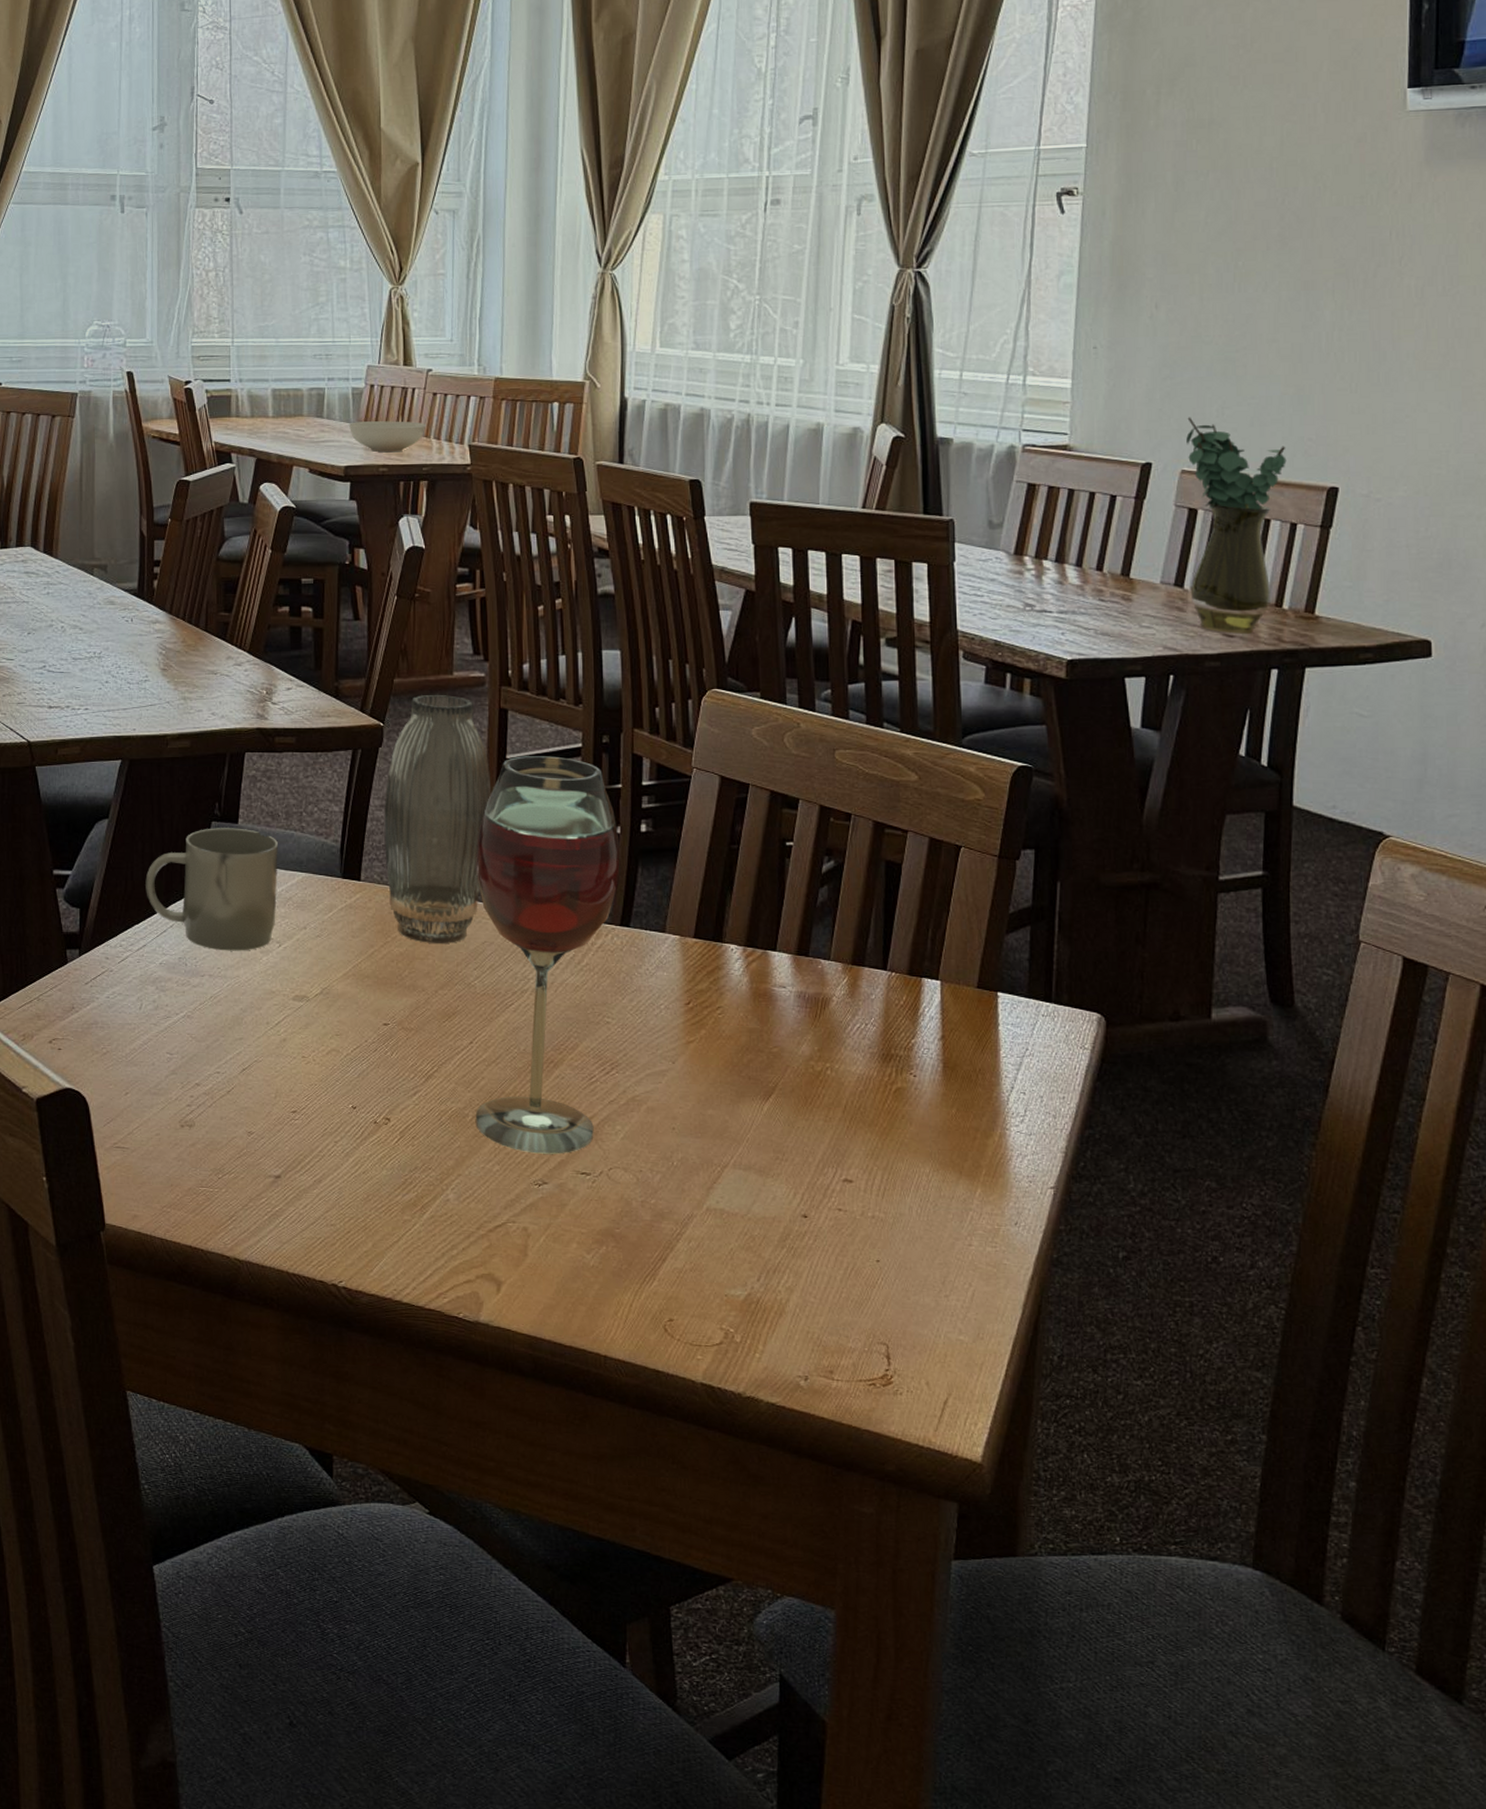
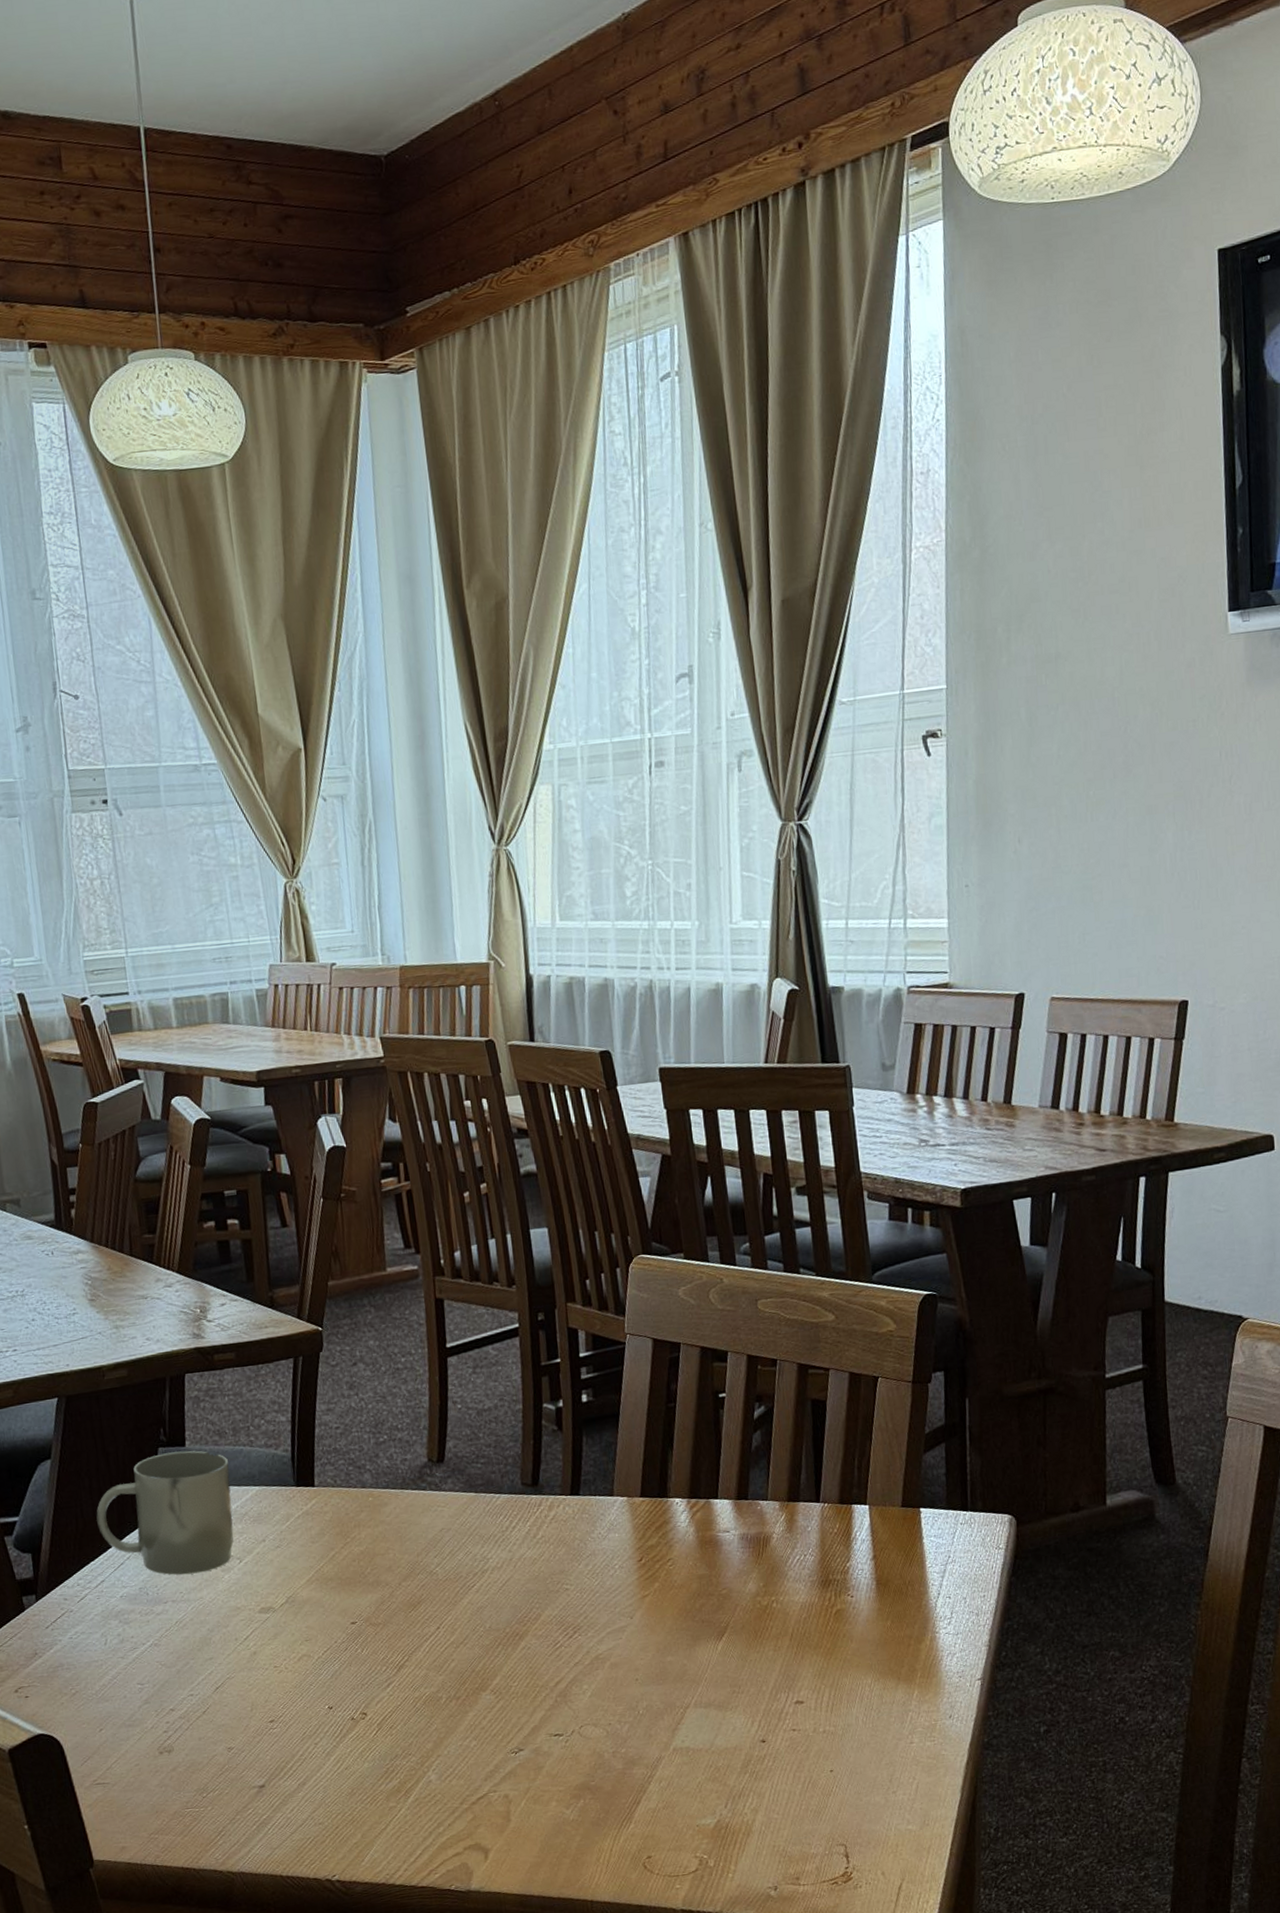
bowl: present [348,421,427,453] -> none [256,1018,336,1053]
vase: present [384,694,492,943] -> none [330,1292,436,1539]
wineglass: present [475,756,621,1154] -> none [425,1339,566,1724]
vase: present [1186,417,1287,634] -> none [1053,945,1142,1148]

